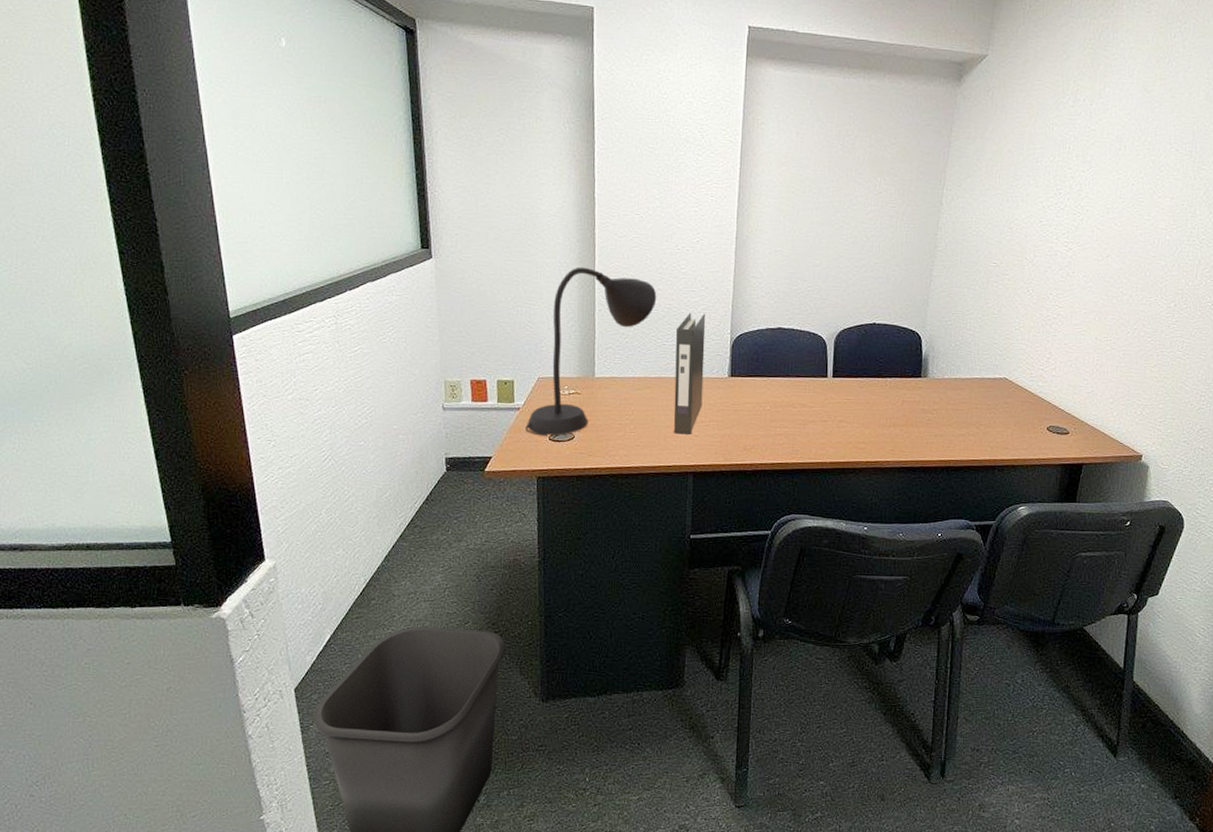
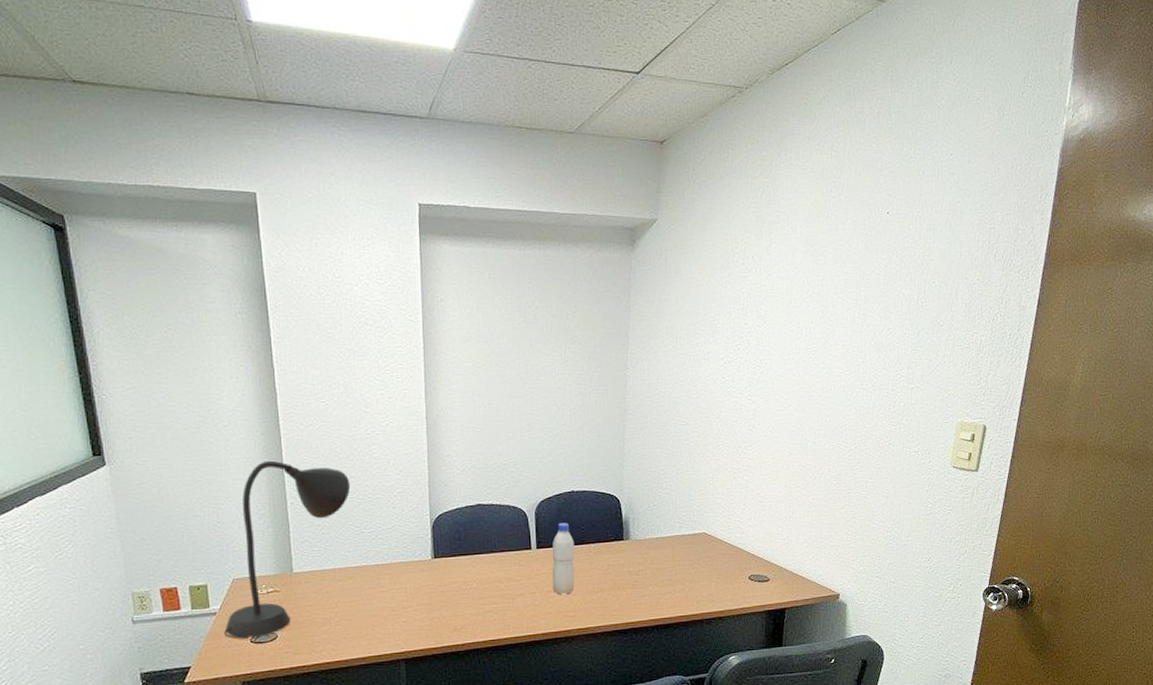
binder: present [673,312,706,434] -> none [373,496,408,622]
water bottle: none [844,354,871,426] -> present [552,523,575,595]

